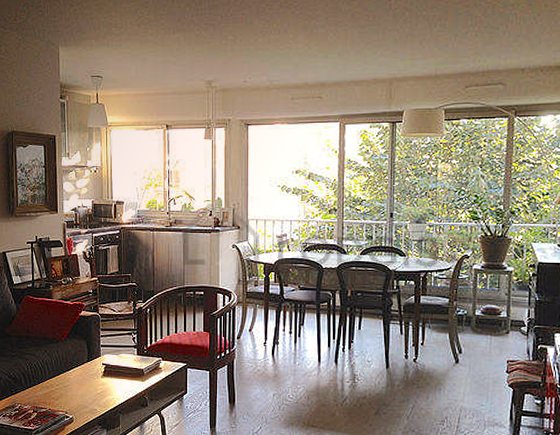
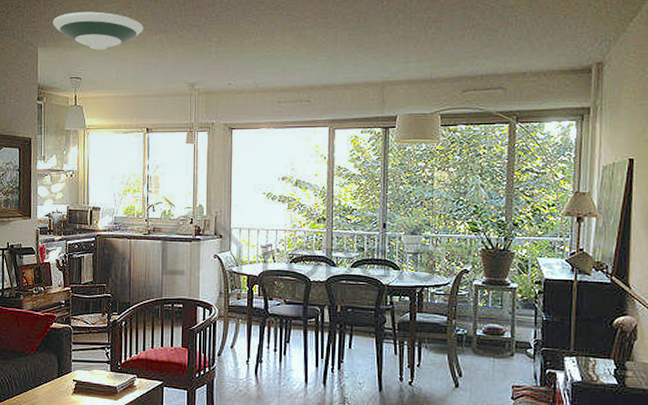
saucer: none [72,11,161,49] -> present [52,11,144,50]

